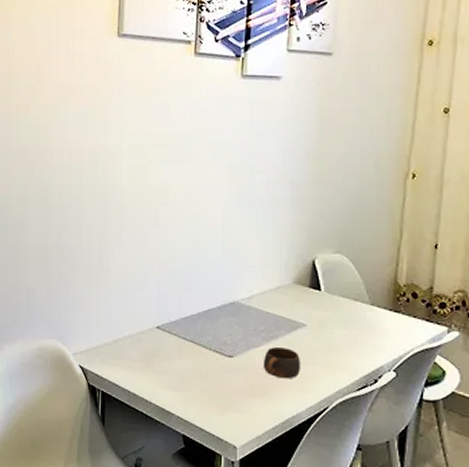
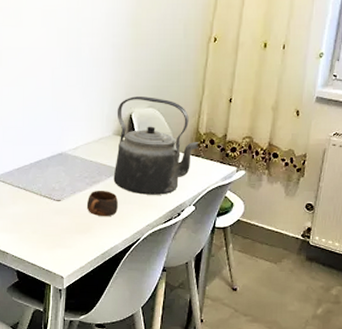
kettle: none [294,240,399,357] -> present [113,96,199,195]

